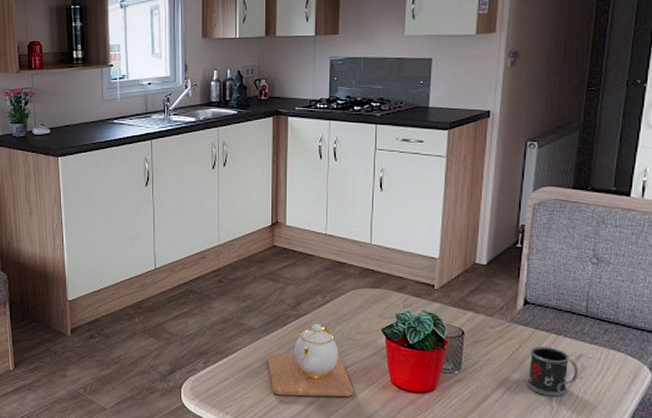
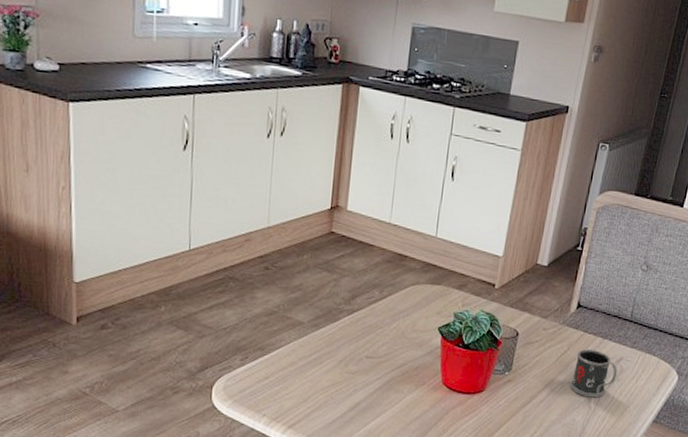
teapot: present [267,323,354,397] -> none [313,319,404,398]

